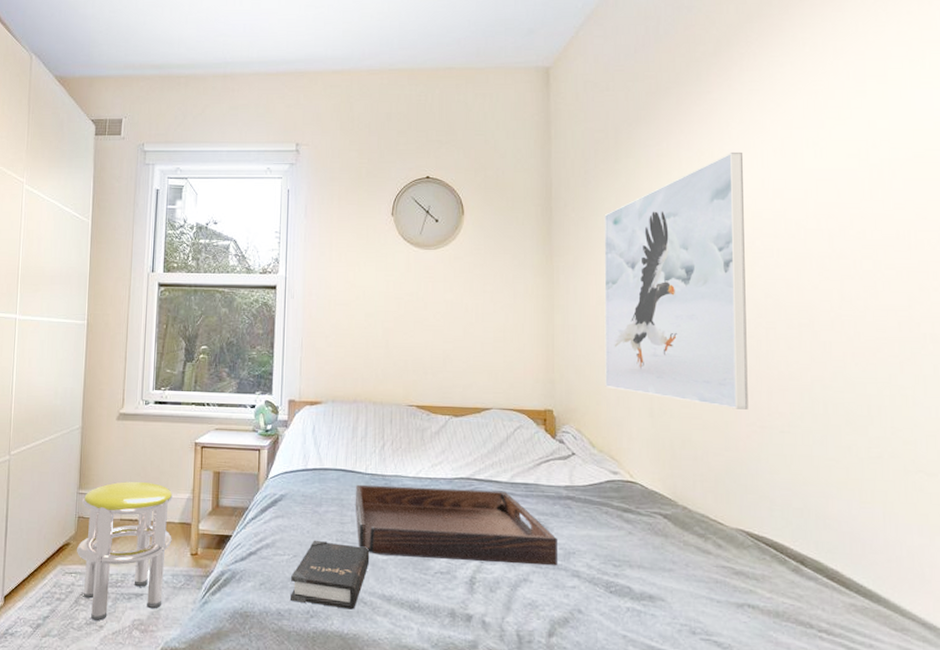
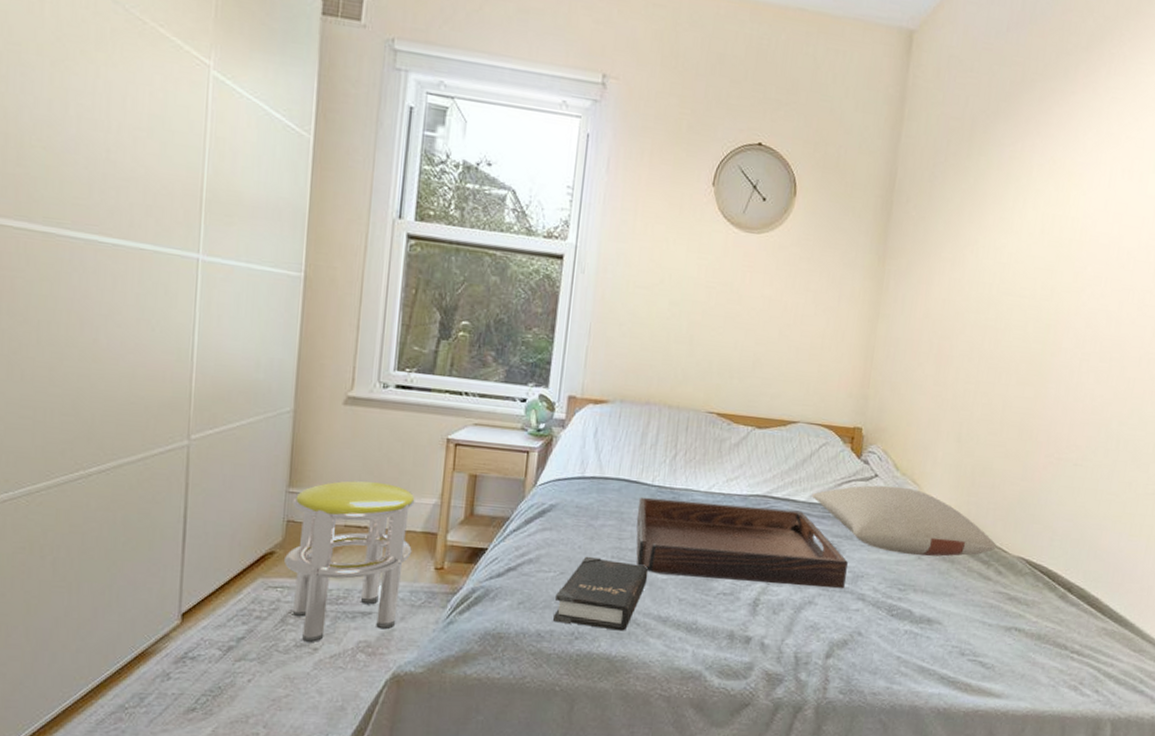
pillow: none [513,463,710,531] -> present [812,485,996,557]
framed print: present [604,151,748,410] -> none [918,165,1093,441]

